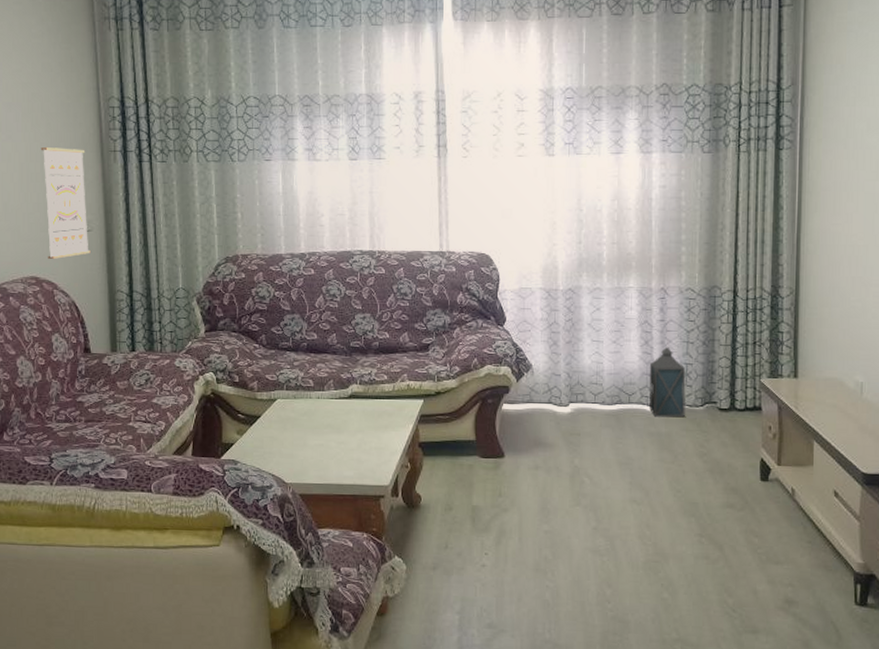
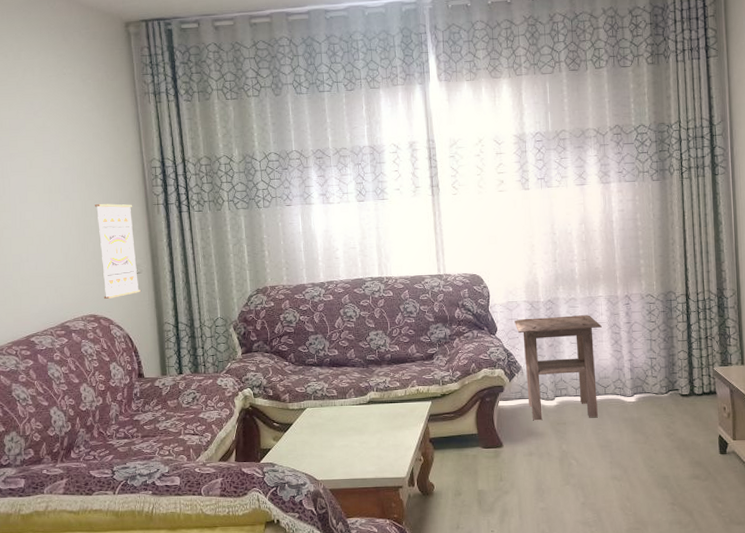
side table: none [527,308,630,430] -> present [514,315,602,421]
lantern: present [649,346,686,418] -> none [620,344,653,405]

